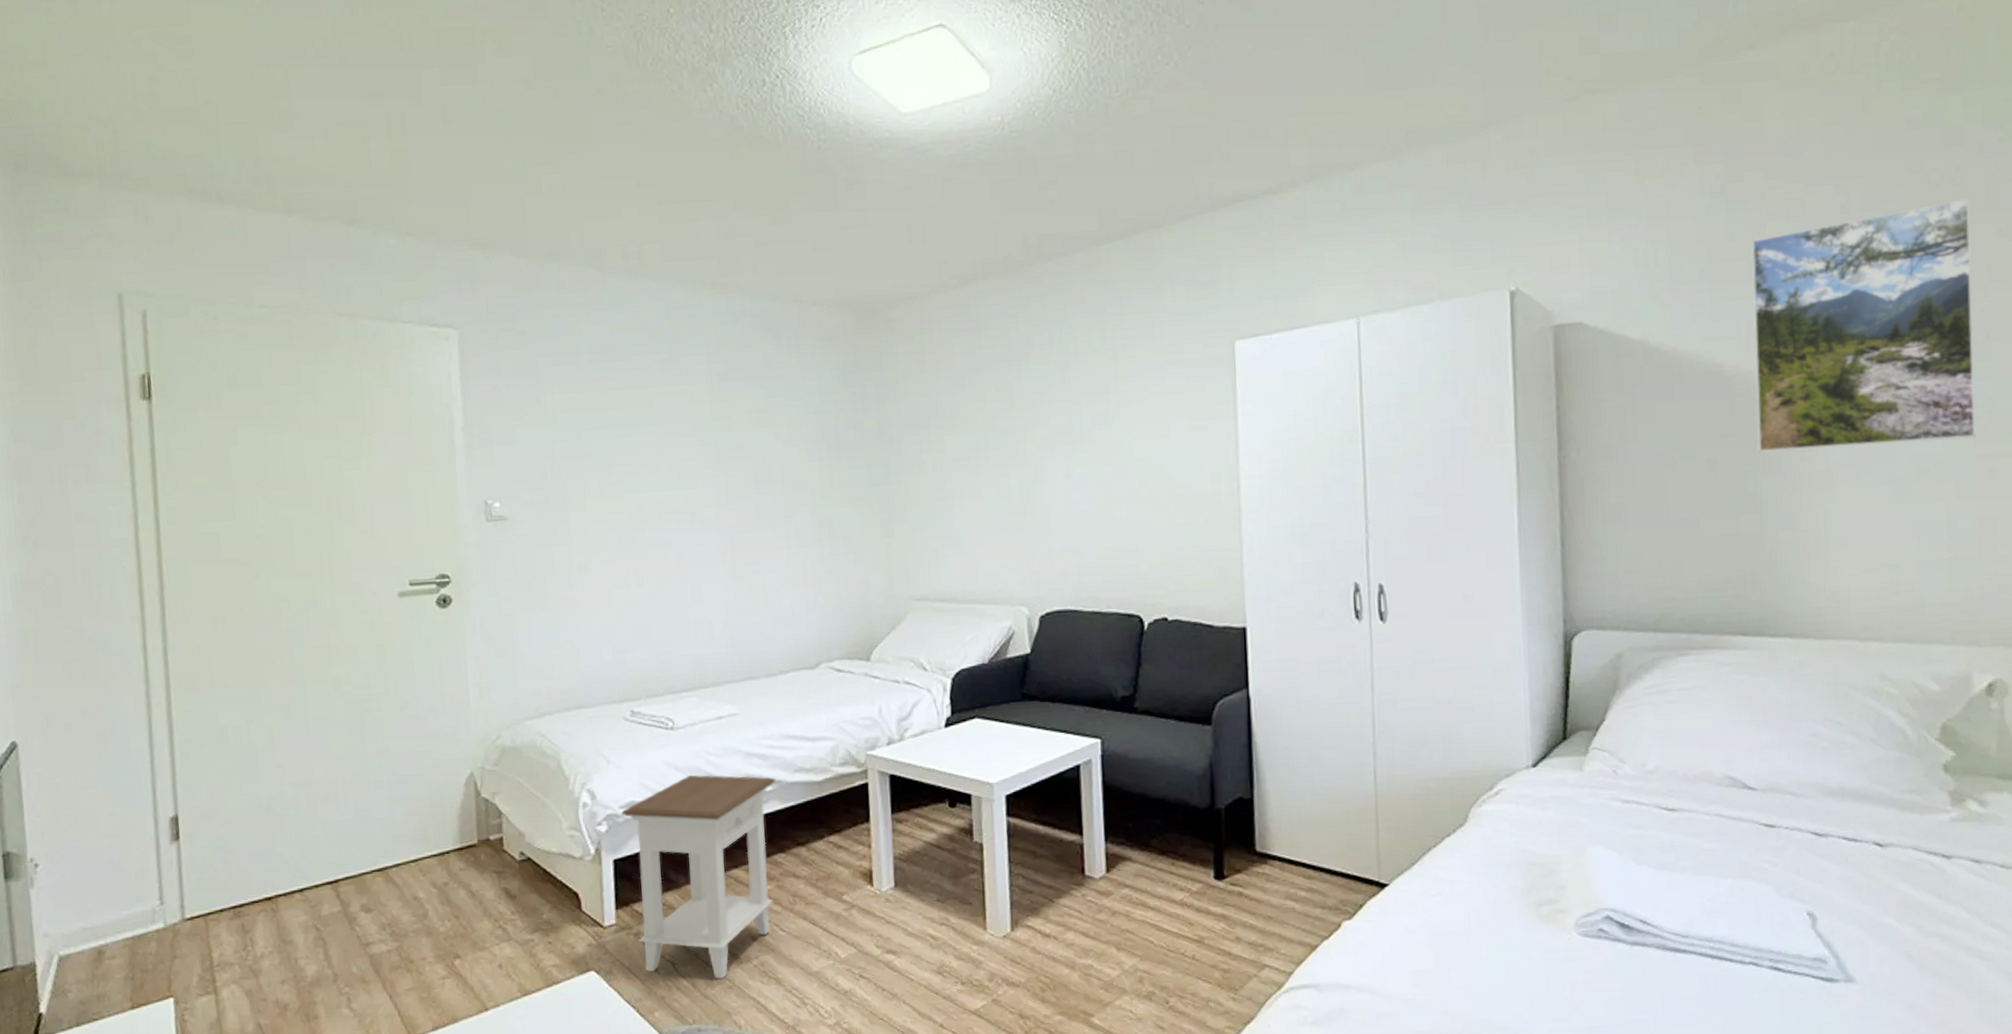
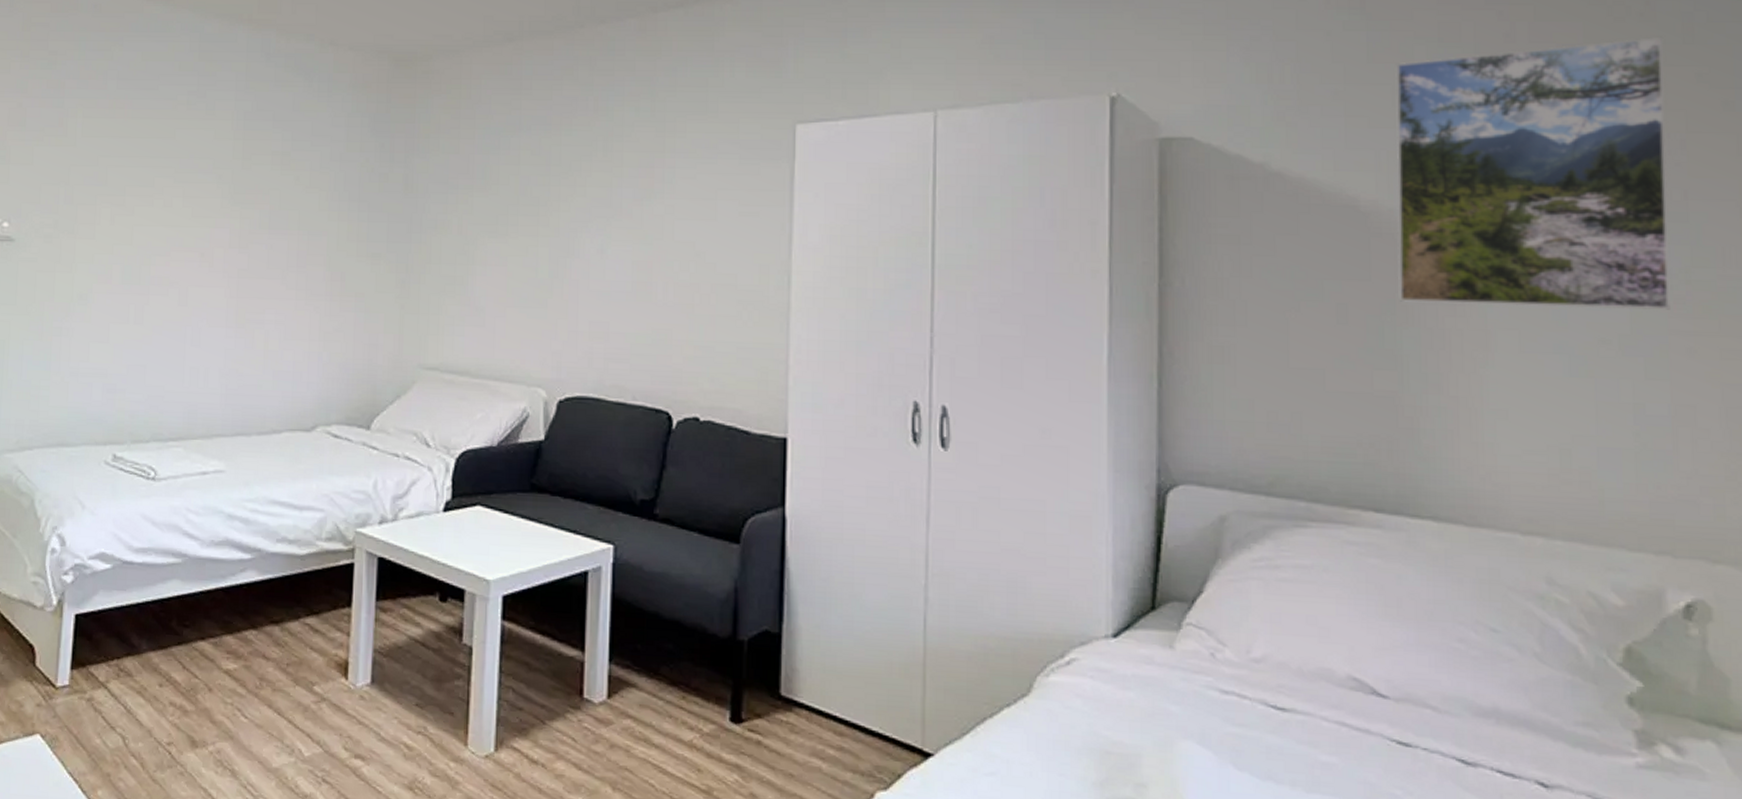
nightstand: present [621,774,776,980] -> none [90,531,256,764]

